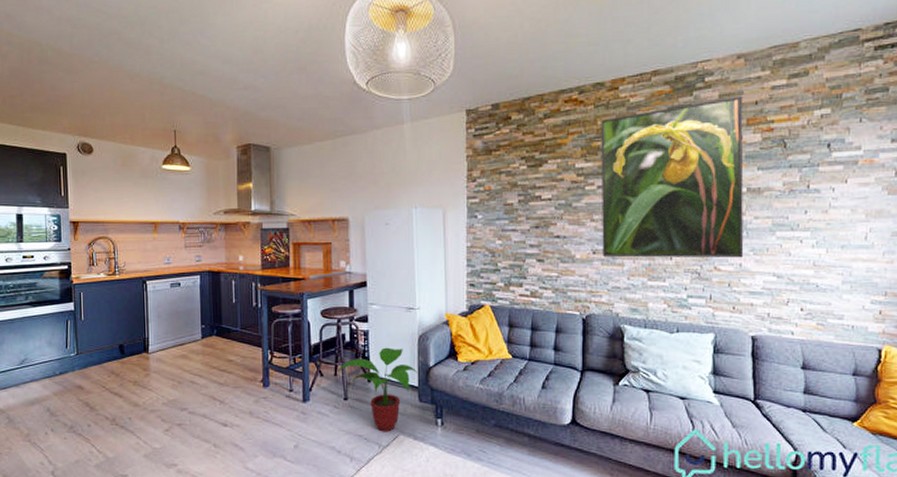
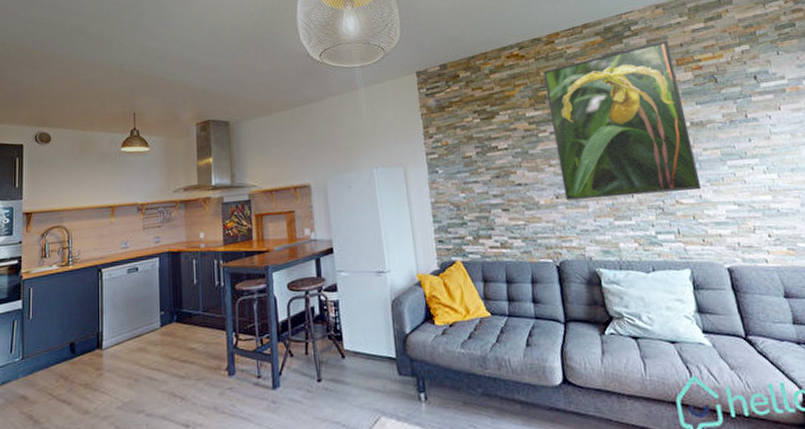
potted plant: present [337,347,417,432] -> none [307,317,393,415]

